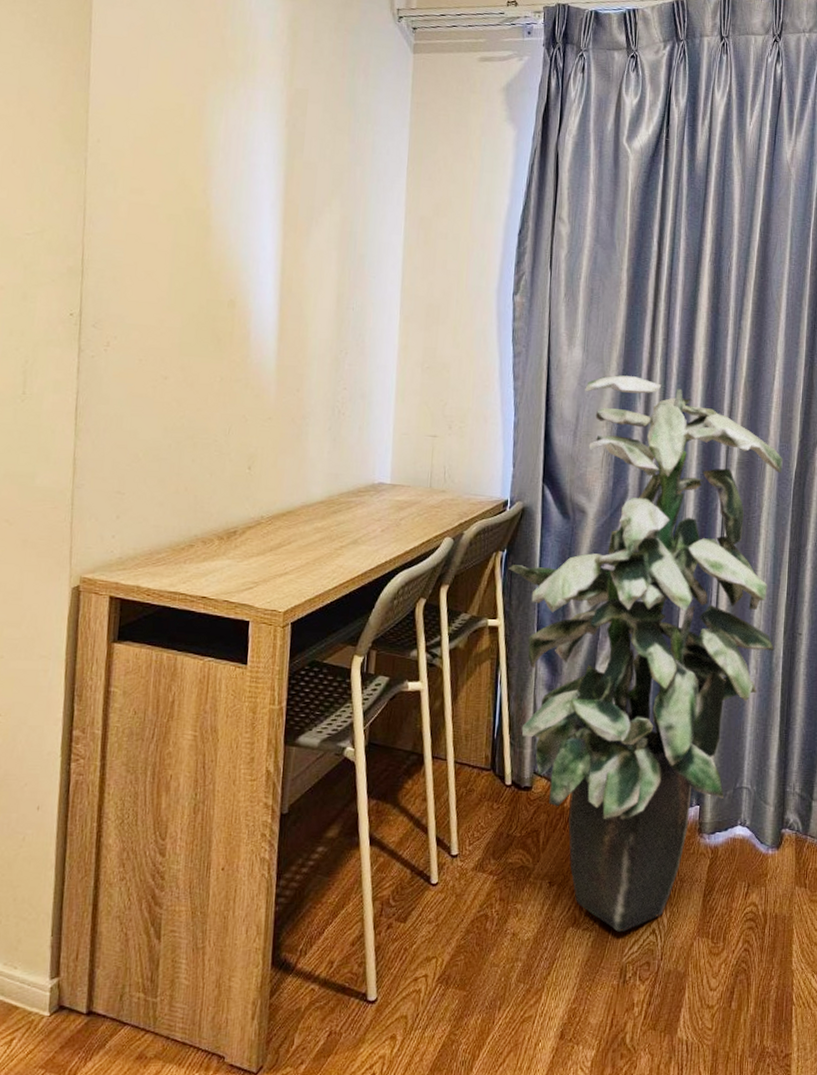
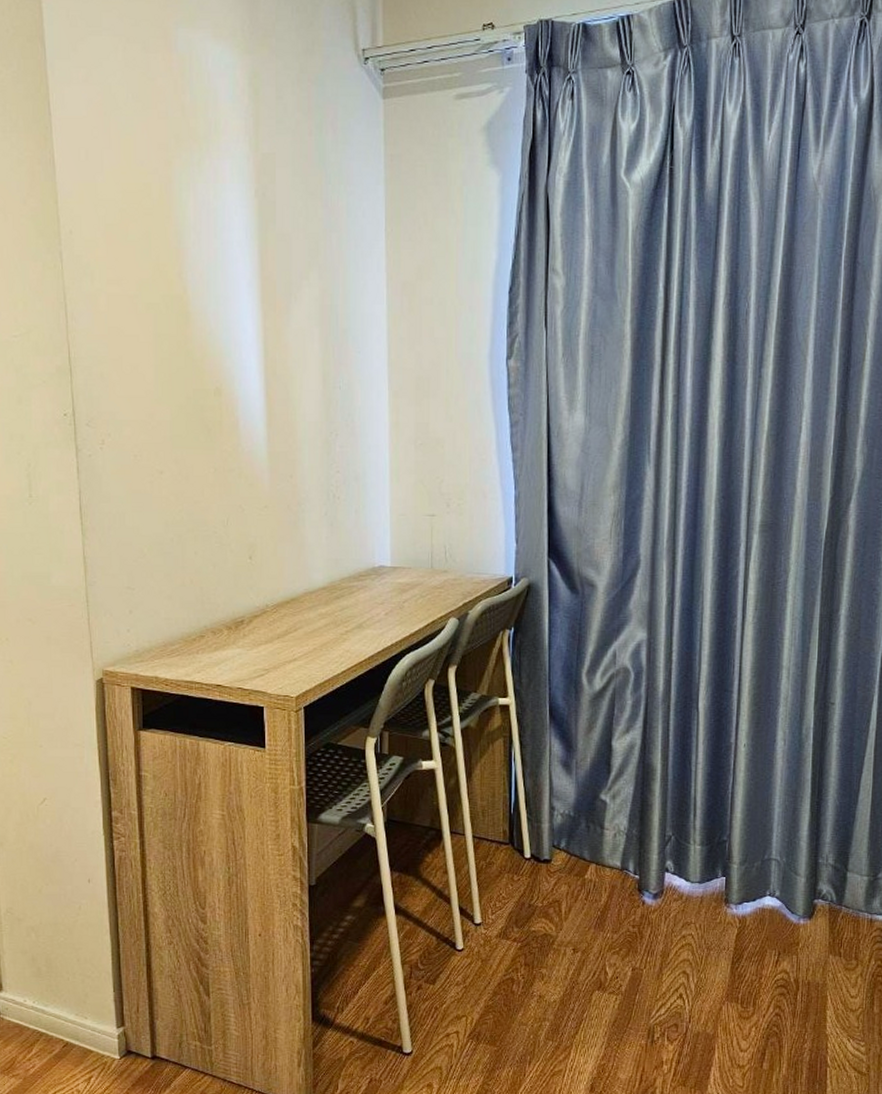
indoor plant: present [509,375,783,932] -> none [517,438,812,996]

